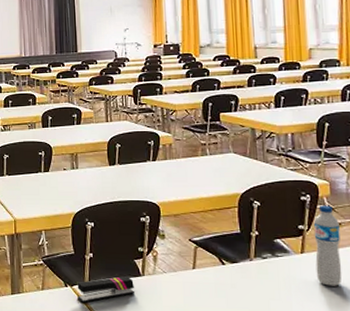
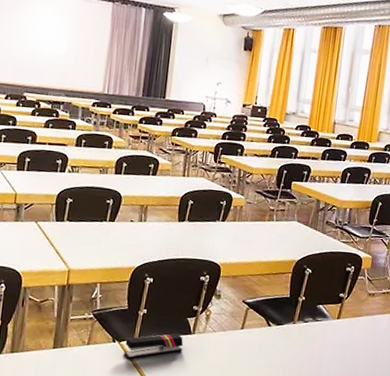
water bottle: present [313,205,342,286] -> none [346,276,373,349]

